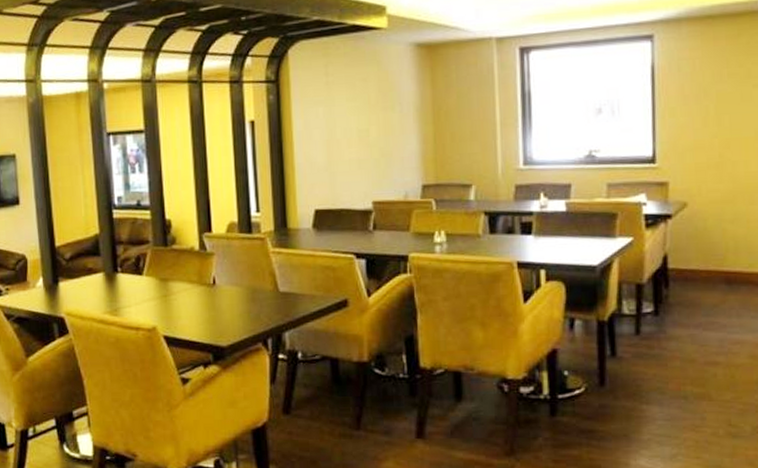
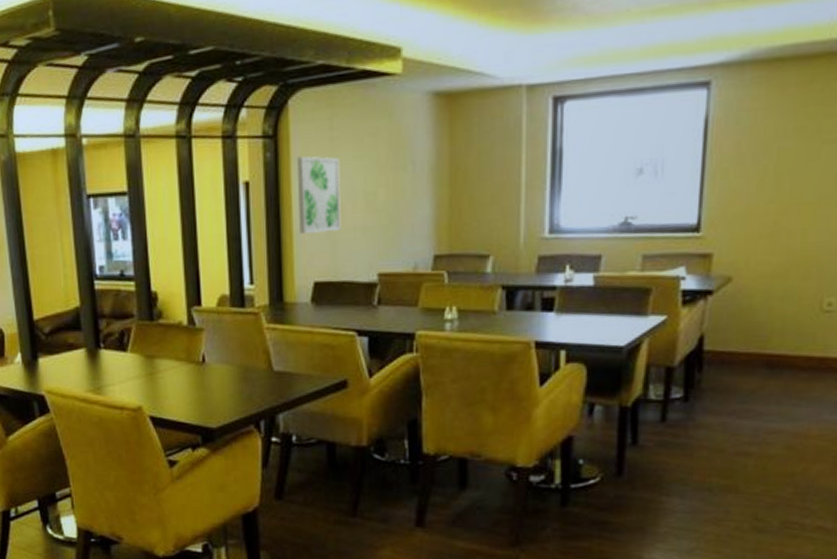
wall art: none [297,98,338,167] -> present [297,156,341,234]

